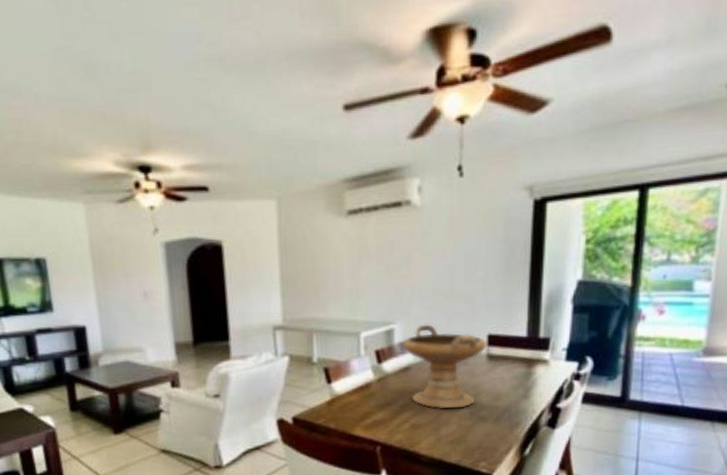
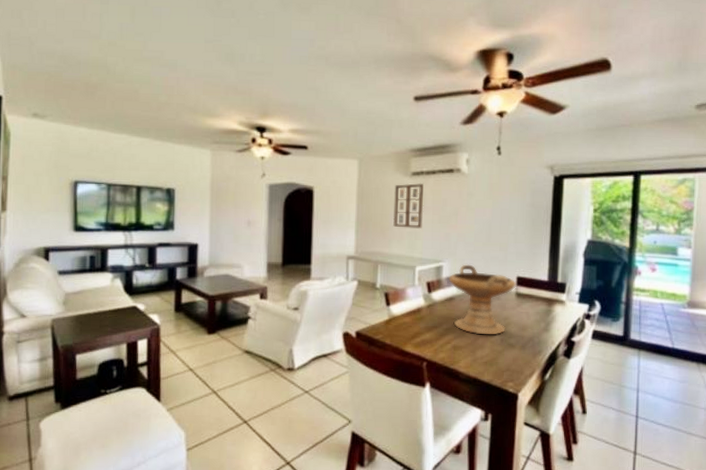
picture frame: none [326,223,366,285] -> present [393,183,424,229]

